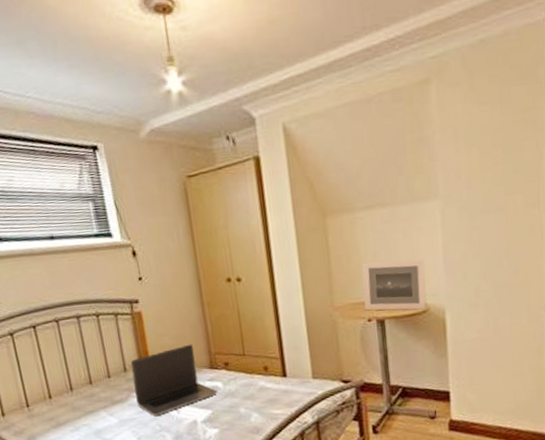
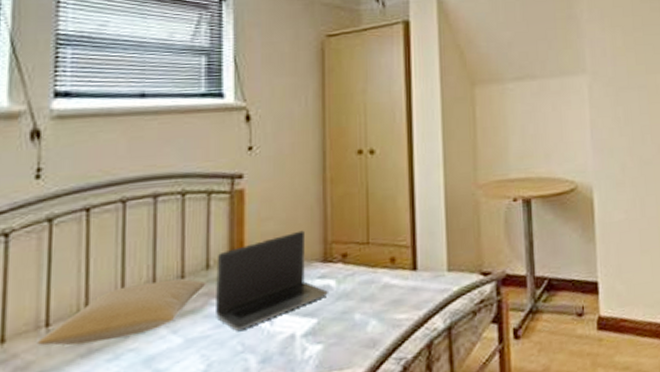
pillow: none [24,377,127,420] -> present [37,278,206,346]
picture frame: present [362,259,427,311] -> none [509,134,575,189]

